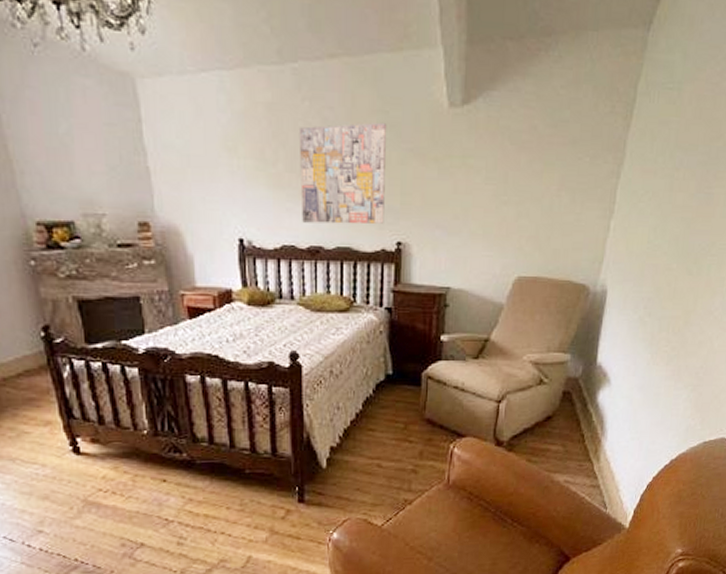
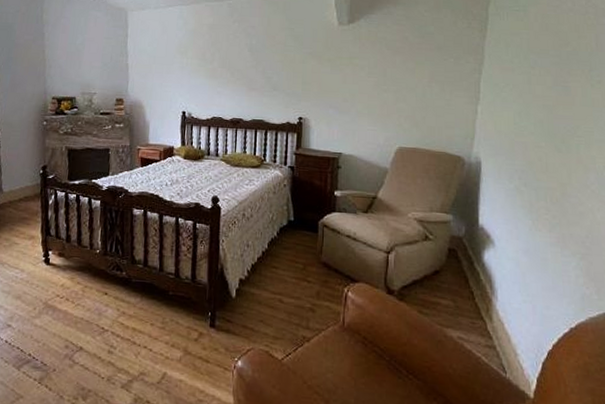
wall art: present [298,122,387,224] -> none [228,35,293,104]

